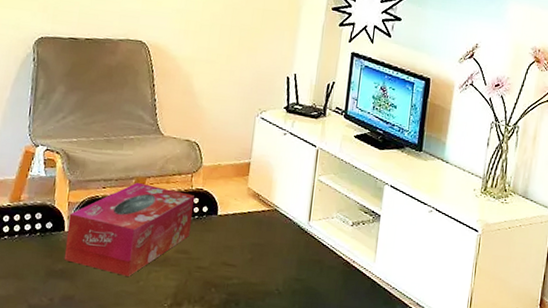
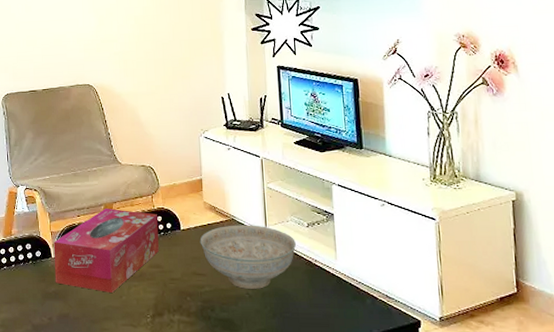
decorative bowl: none [236,215,337,286] -> present [200,225,296,289]

